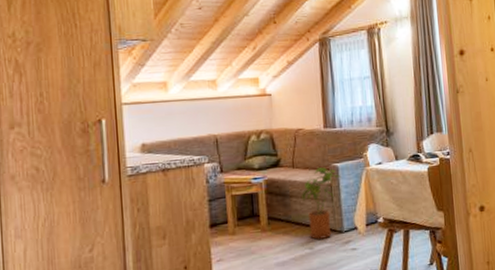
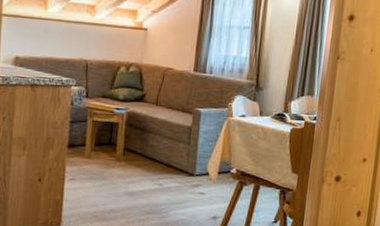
house plant: present [301,167,341,240] -> none [160,109,203,178]

